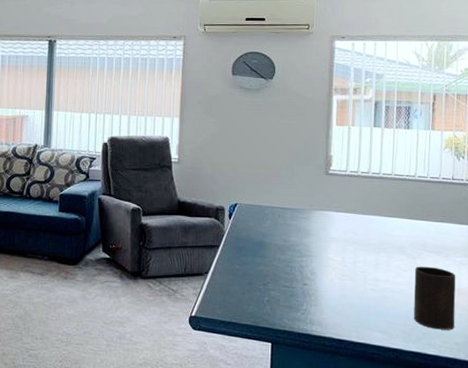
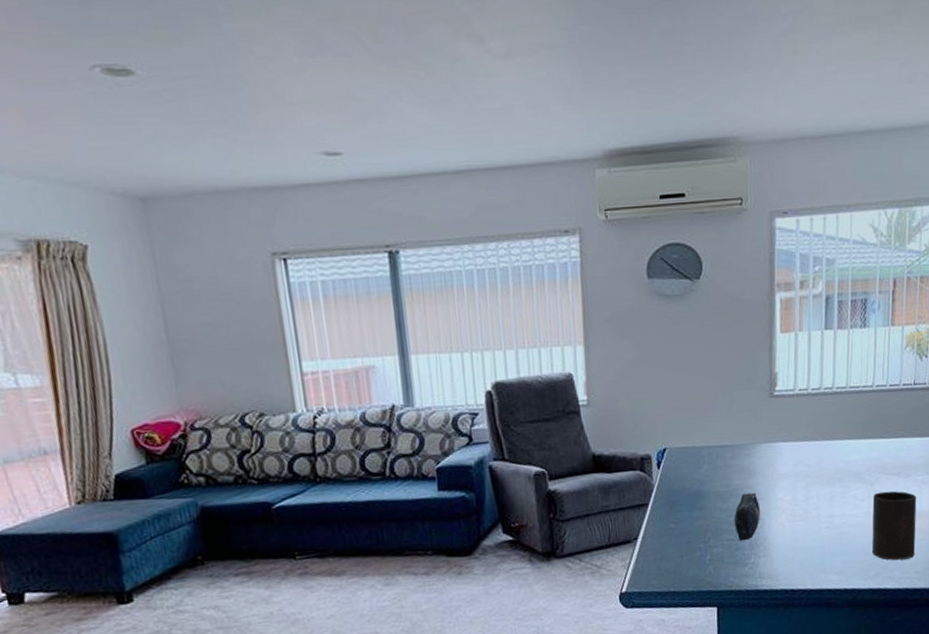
pencil case: none [290,249,313,290] -> present [734,492,760,541]

